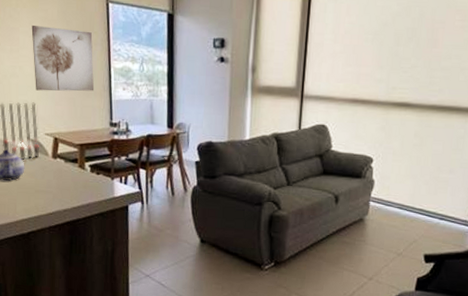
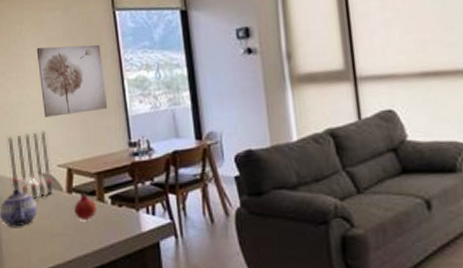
fruit: none [58,160,77,183] -> present [74,193,96,221]

